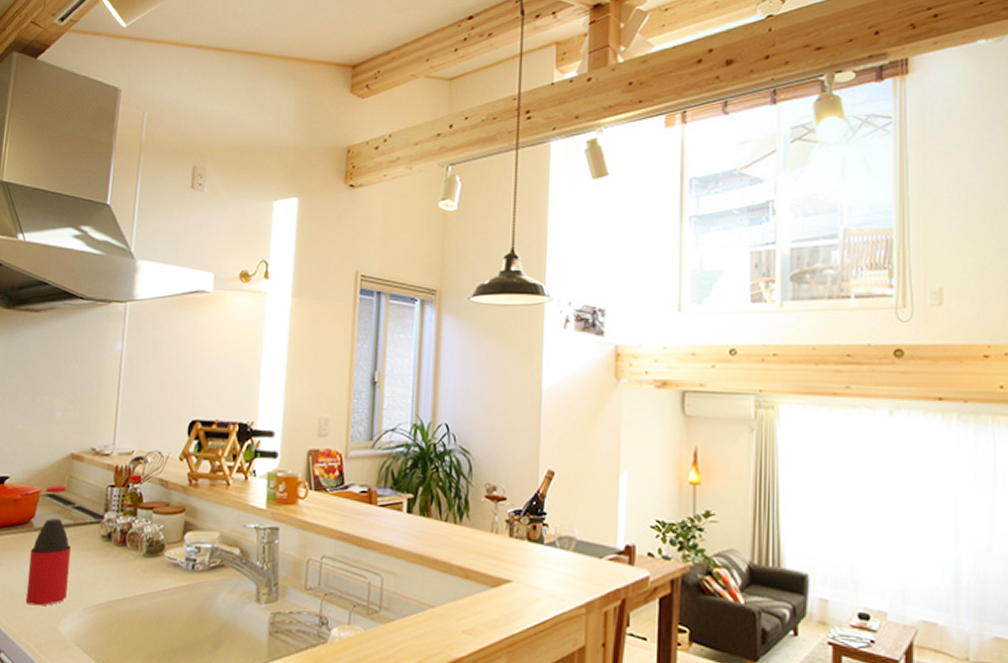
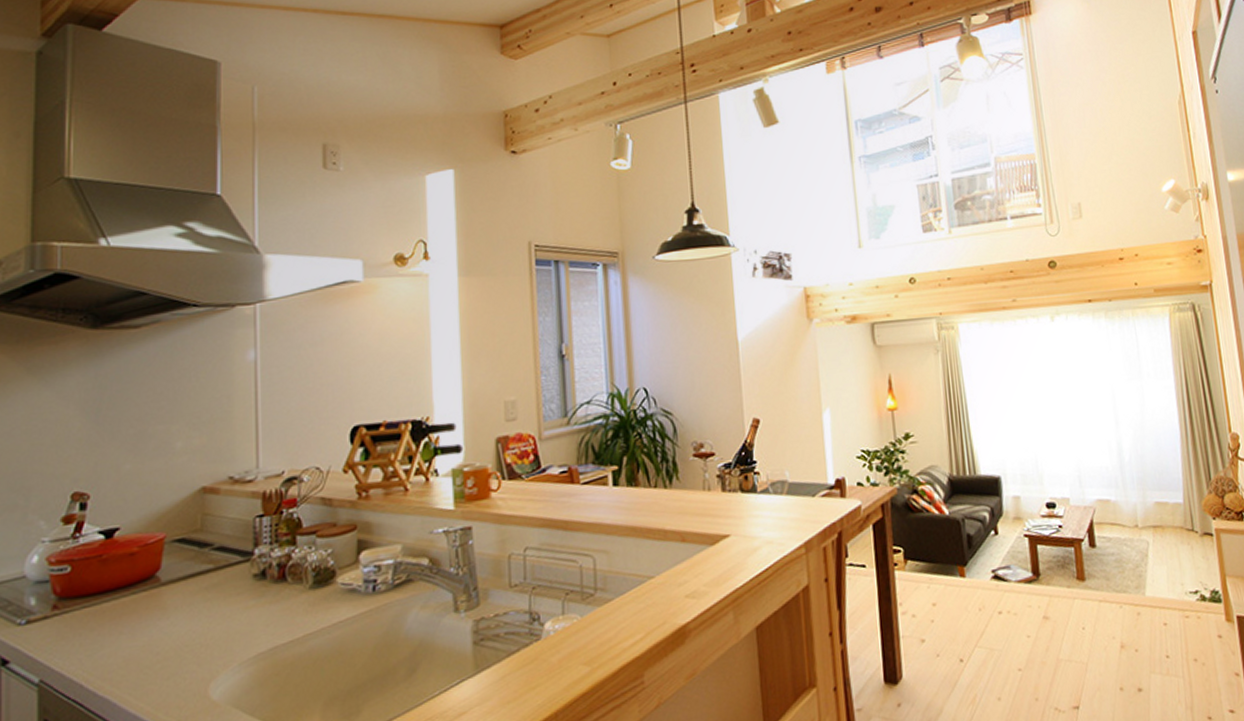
bottle: present [25,485,71,606] -> none [158,526,215,675]

